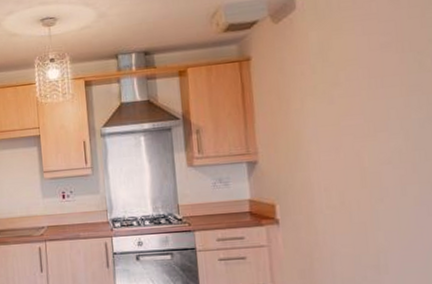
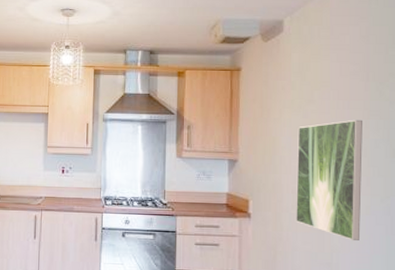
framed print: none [325,98,410,237] -> present [296,119,363,240]

